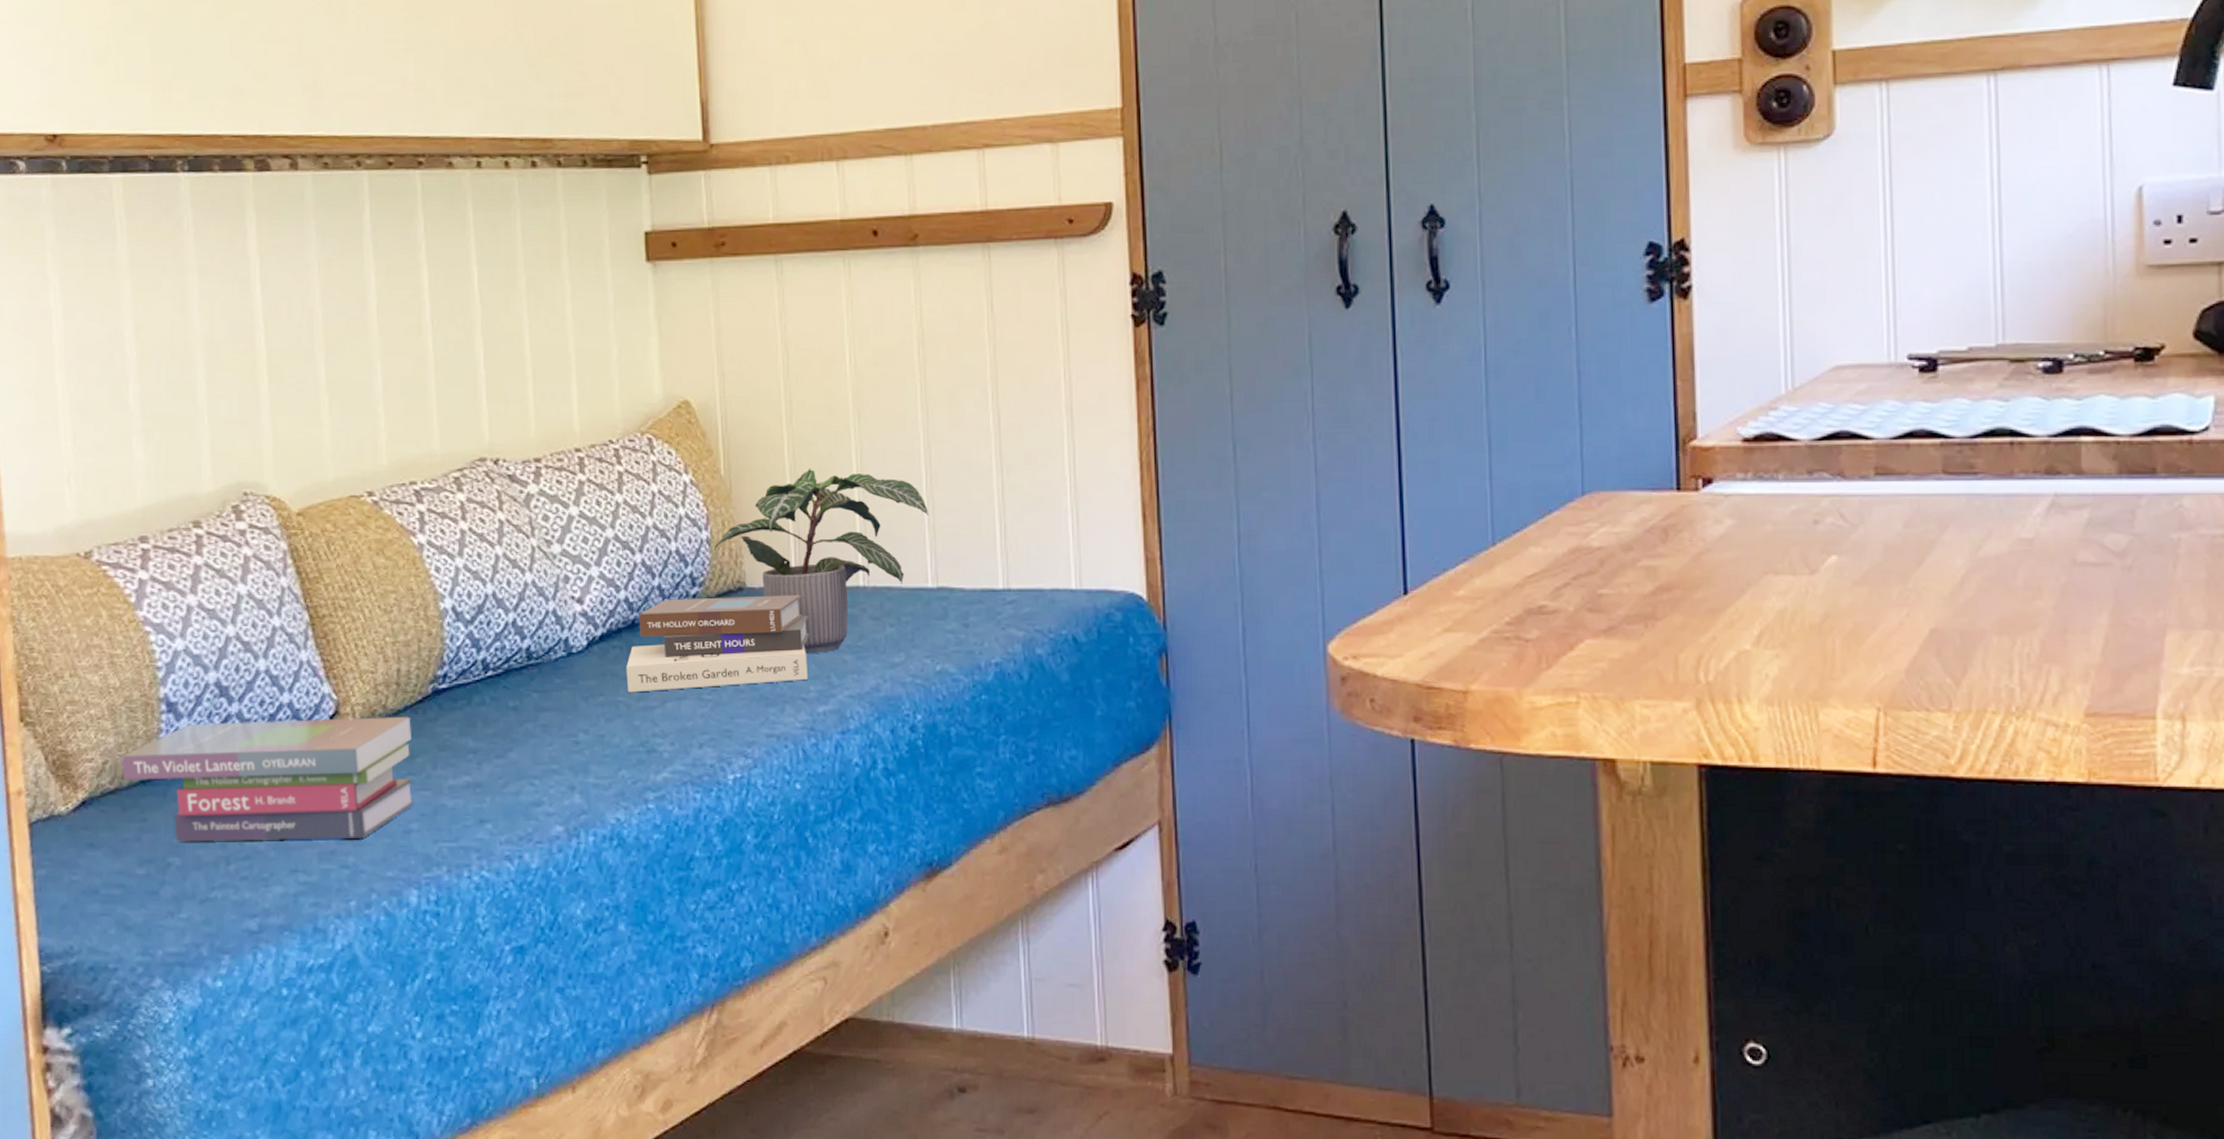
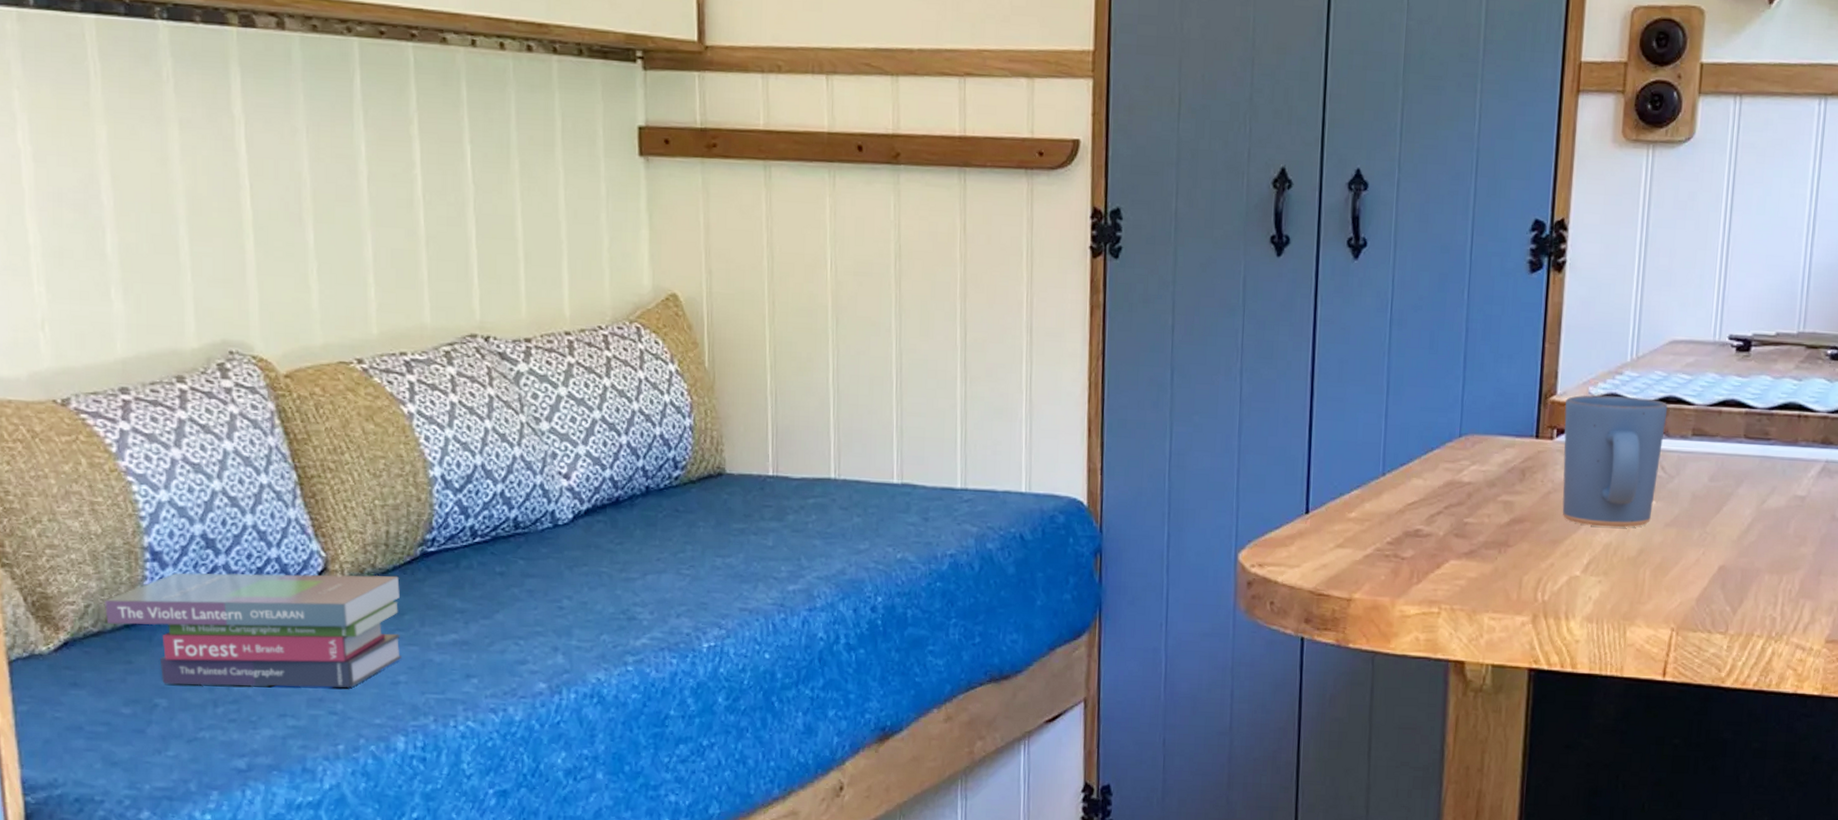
books: present [626,594,810,693] -> none [609,480,783,565]
potted plant: present [713,468,928,654] -> none [695,366,897,538]
mug: none [1710,435,1840,590] -> present [1562,395,1668,528]

